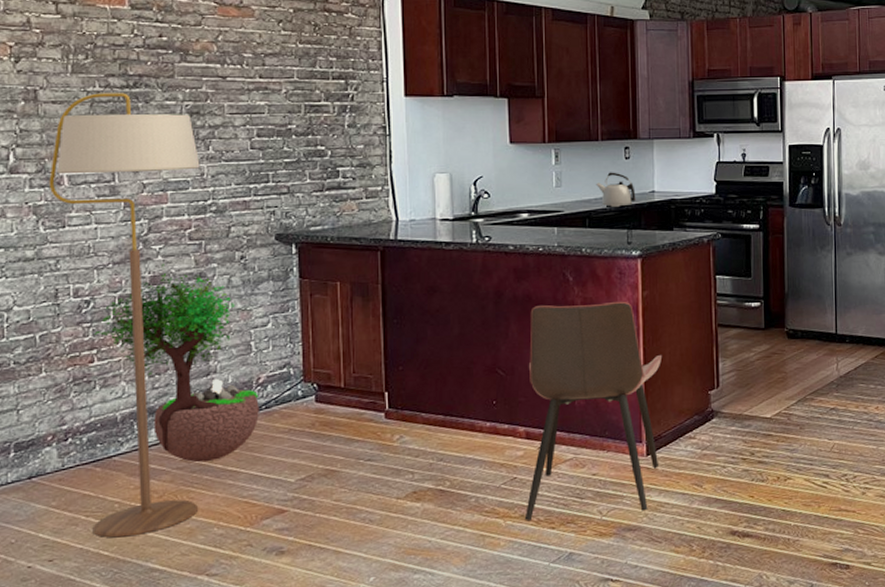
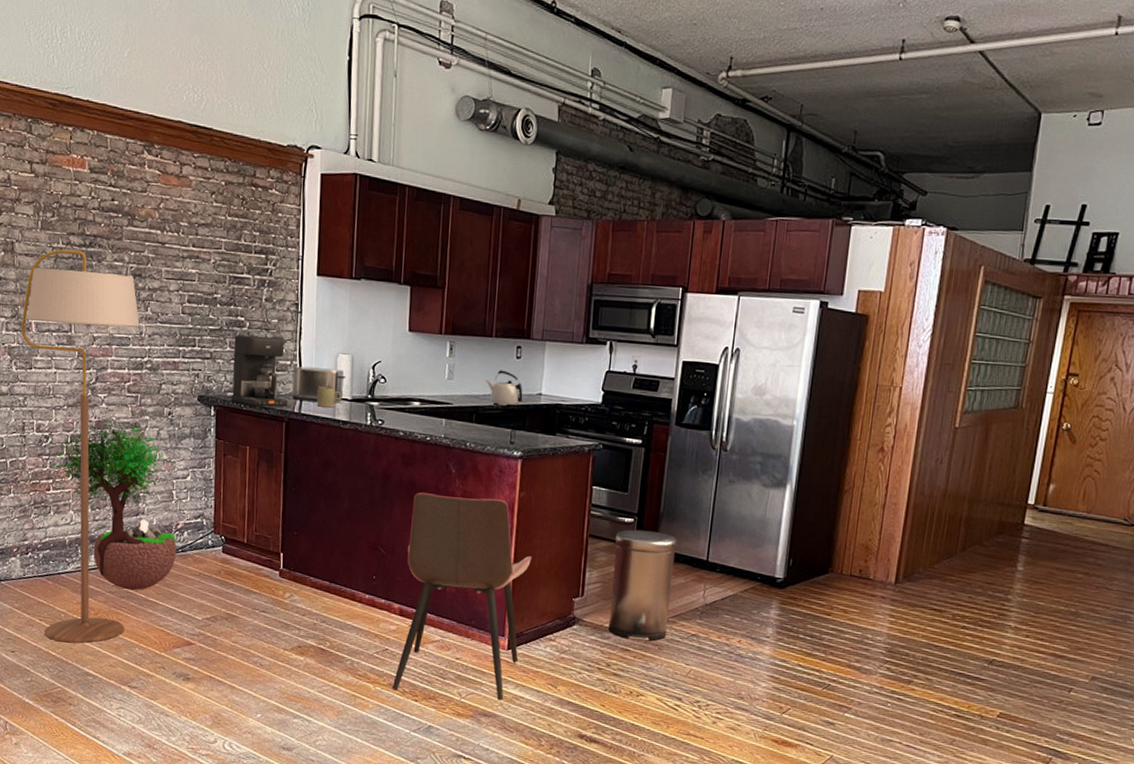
coffee maker: none [315,163,381,240] -> present [231,334,288,408]
toaster: none [384,190,445,227] -> present [292,366,346,402]
mug: none [414,208,443,230] -> present [316,386,342,408]
pedal bin: none [745,311,806,424] -> present [609,529,677,641]

